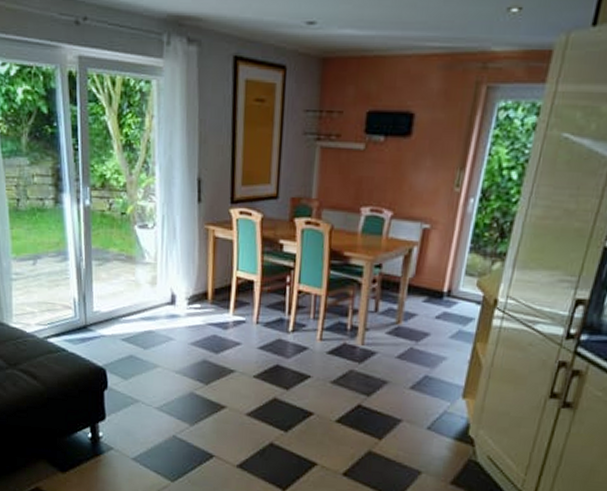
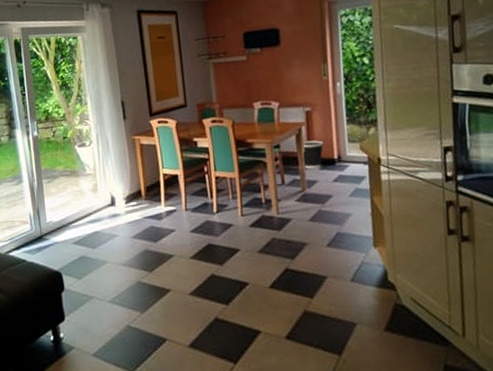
wastebasket: none [404,265,436,300] -> present [302,140,324,169]

